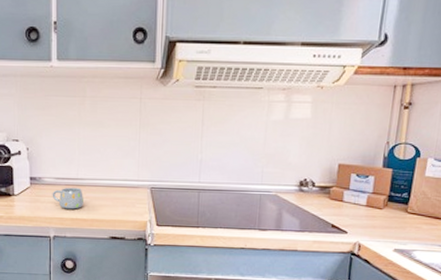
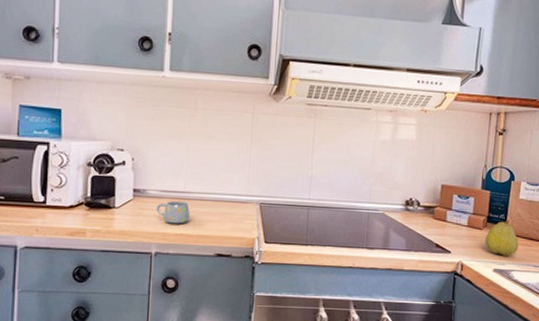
fruit: none [385,198,423,237] -> present [485,219,519,257]

